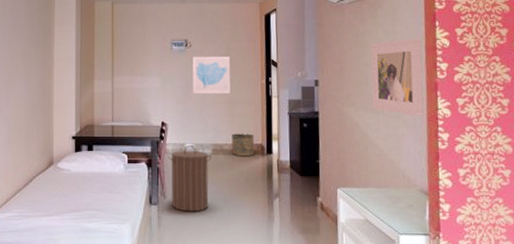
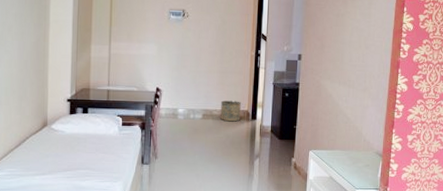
laundry hamper: present [168,145,211,212] -> none [161,110,201,171]
wall art: present [192,56,231,94] -> none [188,26,225,63]
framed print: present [370,38,424,116] -> none [345,21,391,90]

